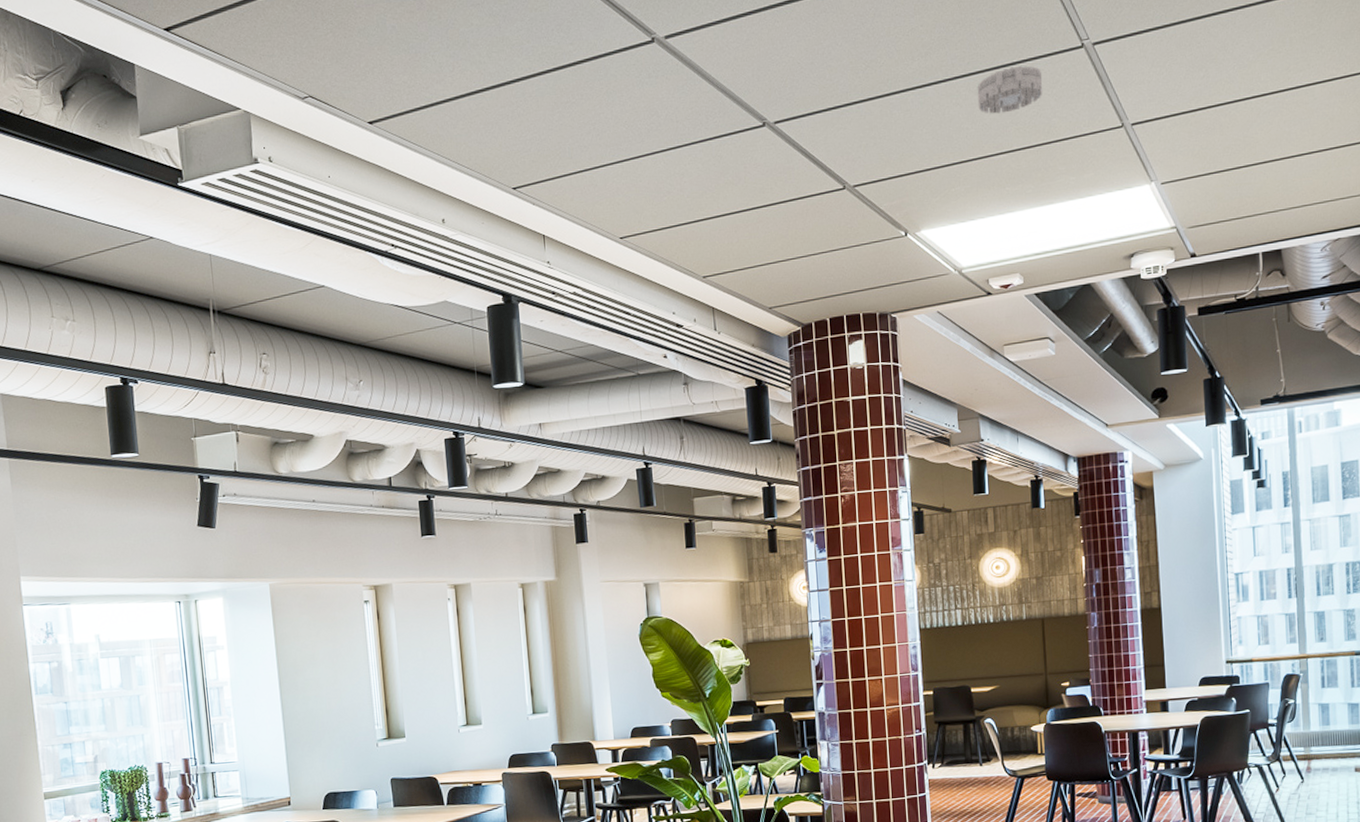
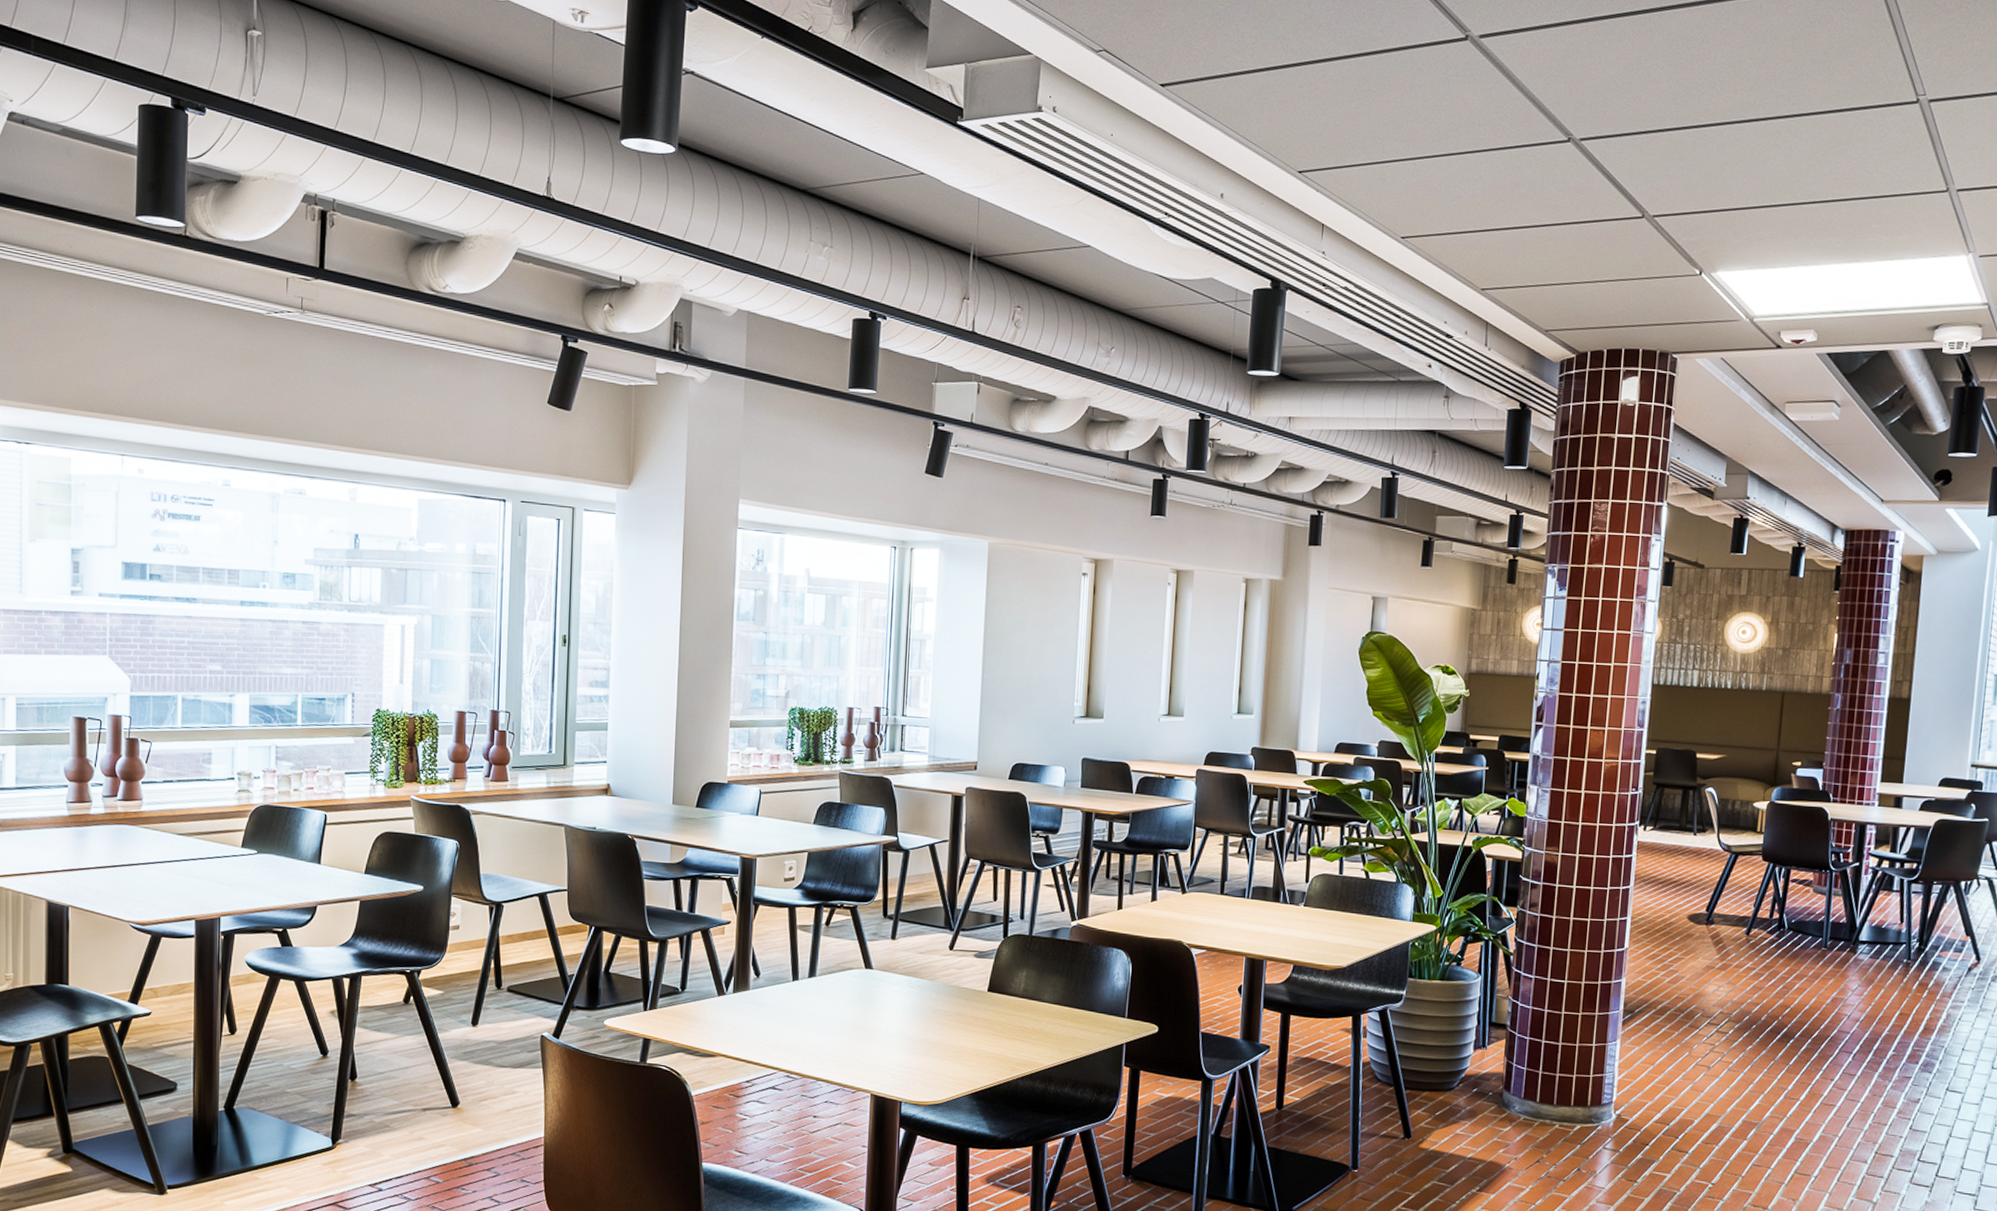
smoke detector: present [977,66,1043,114] -> none [1797,113,1870,161]

